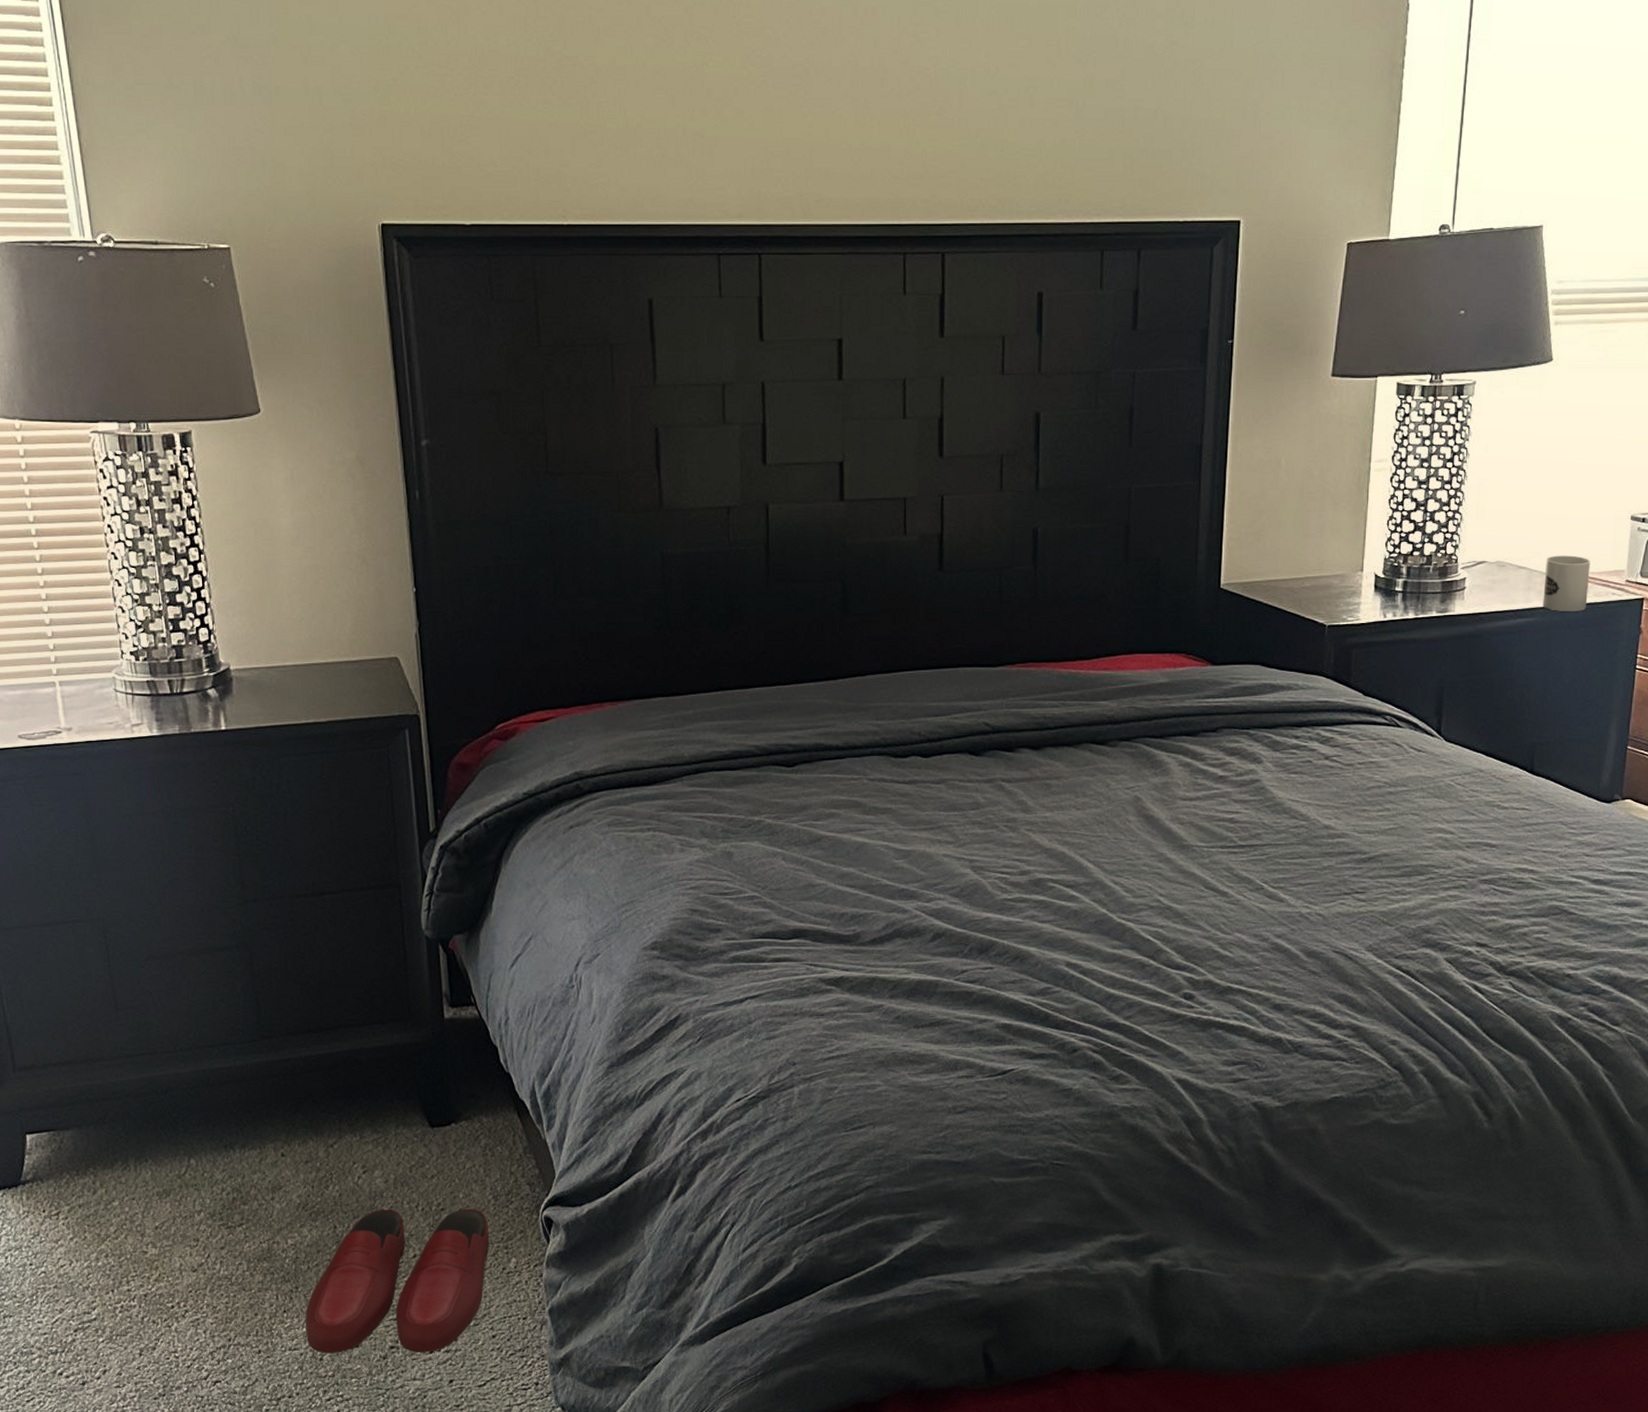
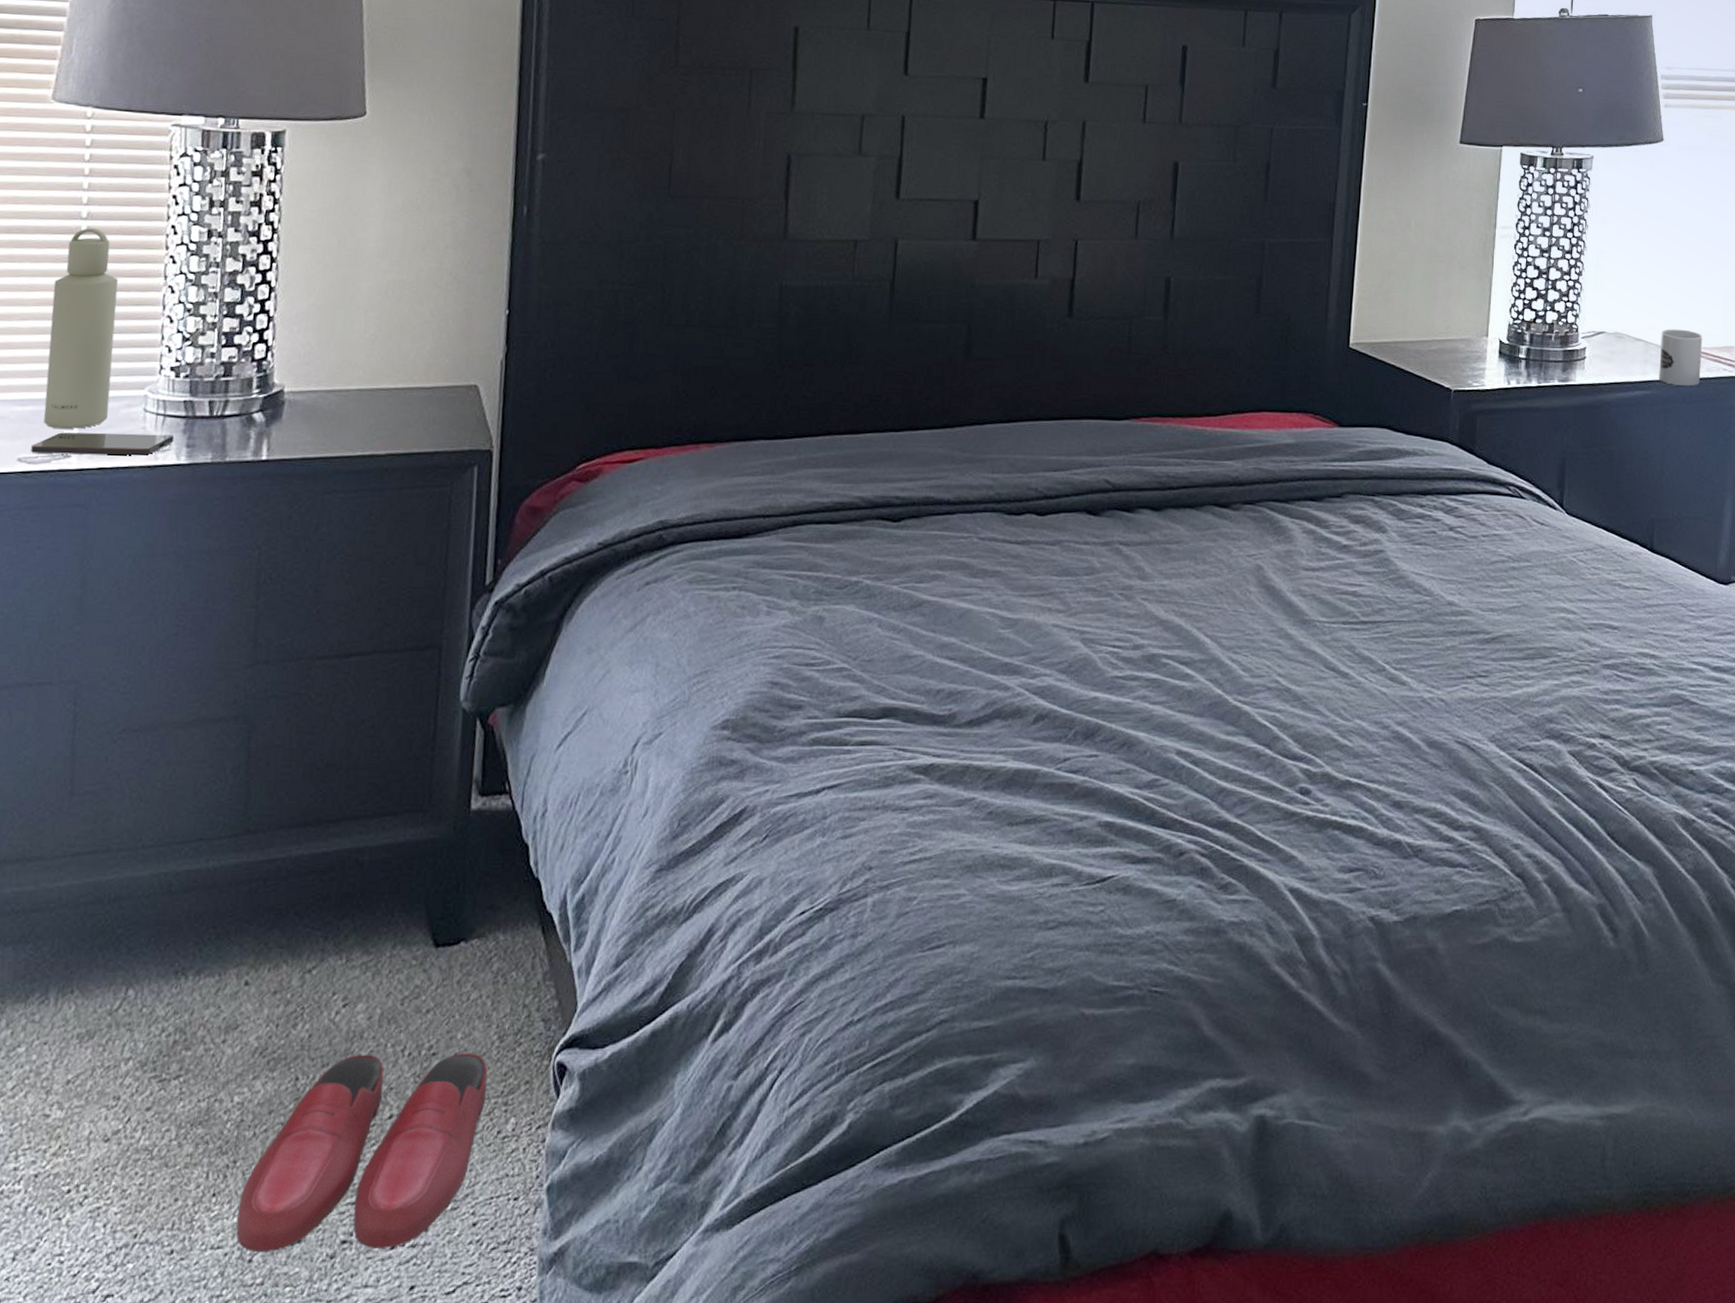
bottle: none [17,531,86,710] -> present [43,228,119,429]
phone: none [27,711,145,730] -> present [31,432,175,456]

